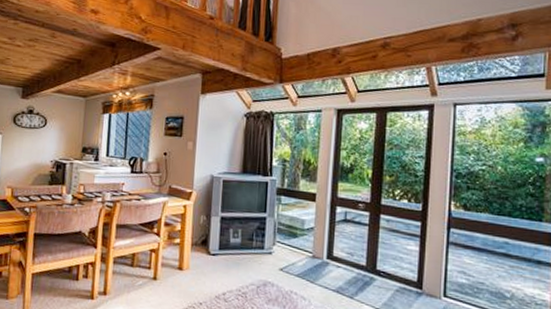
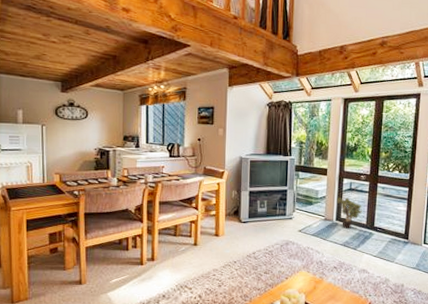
potted plant: none [328,229,361,271] -> present [336,197,362,229]

